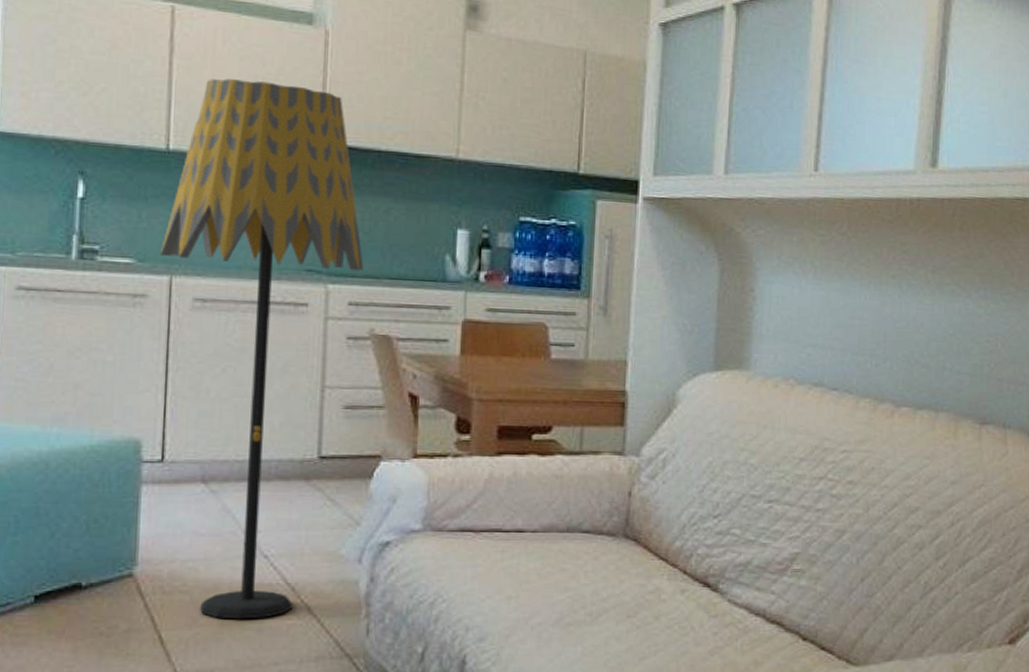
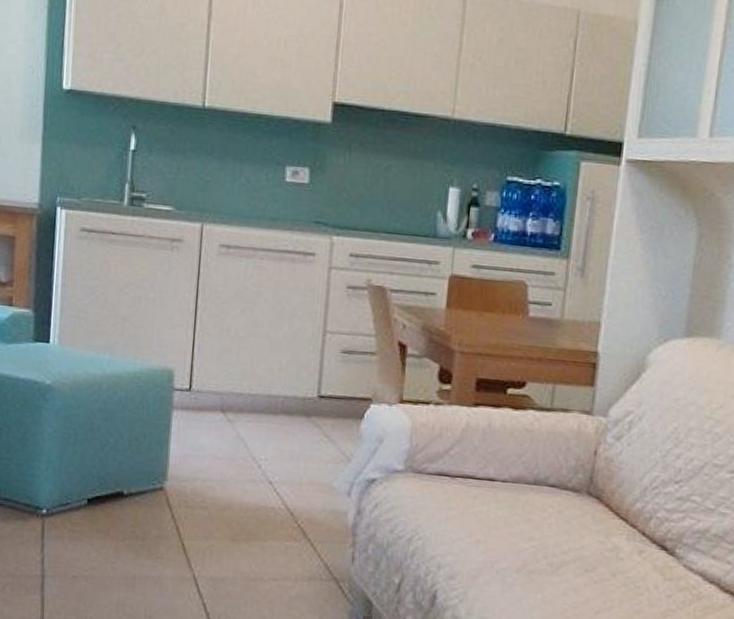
floor lamp: present [161,79,363,620] -> none [195,40,365,538]

